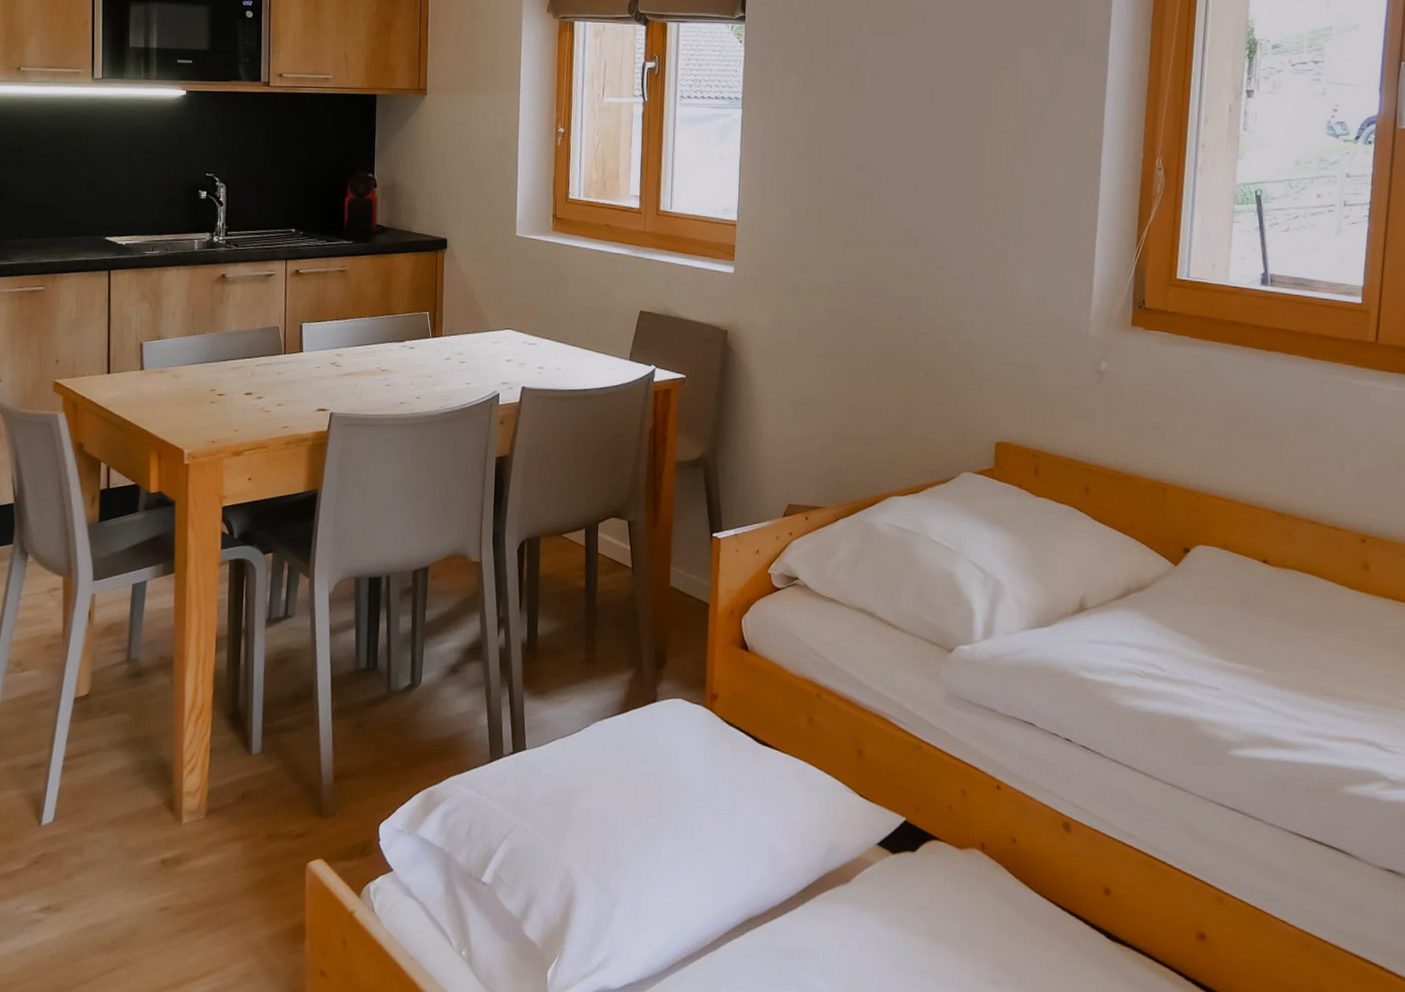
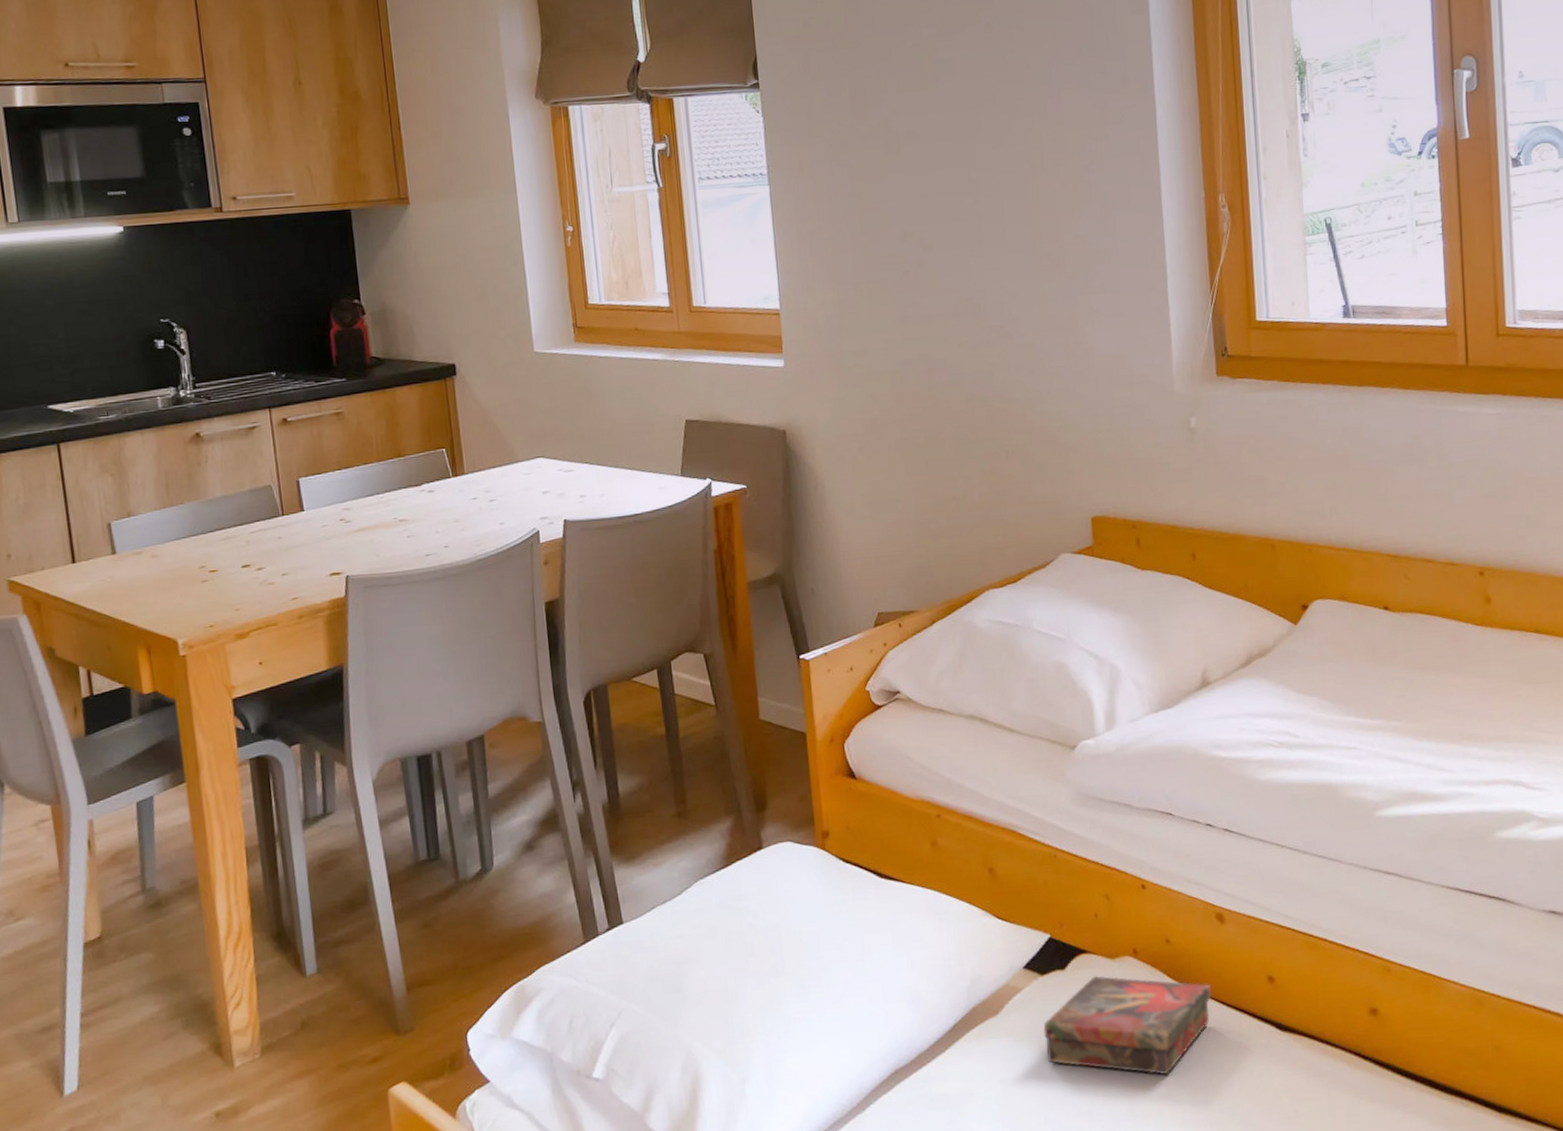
book: none [888,862,1049,963] -> present [1043,976,1211,1075]

